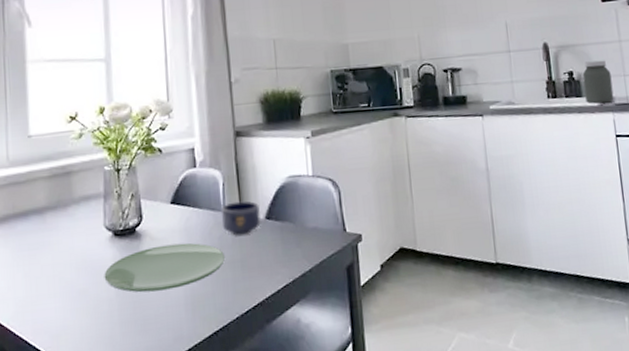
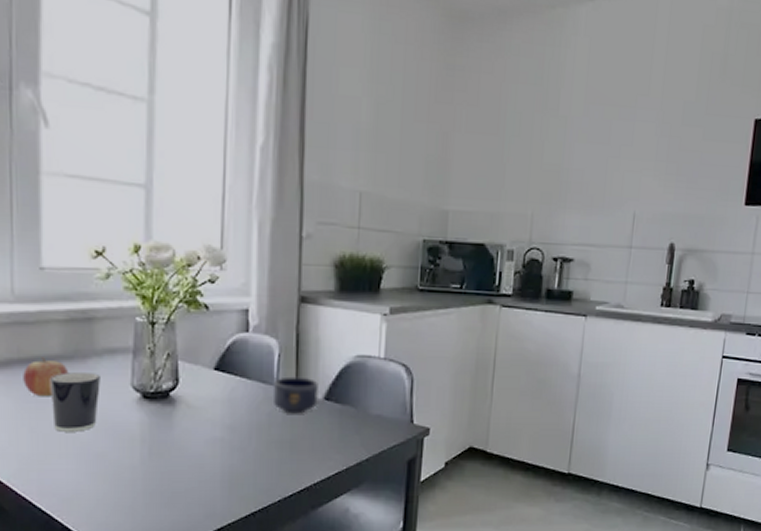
fruit: none [17,210,54,245] -> present [23,357,69,397]
mug: none [38,218,79,274] -> present [49,371,100,432]
plate: present [104,243,225,293] -> none [128,415,272,464]
jar: present [582,60,614,105] -> none [700,271,734,321]

